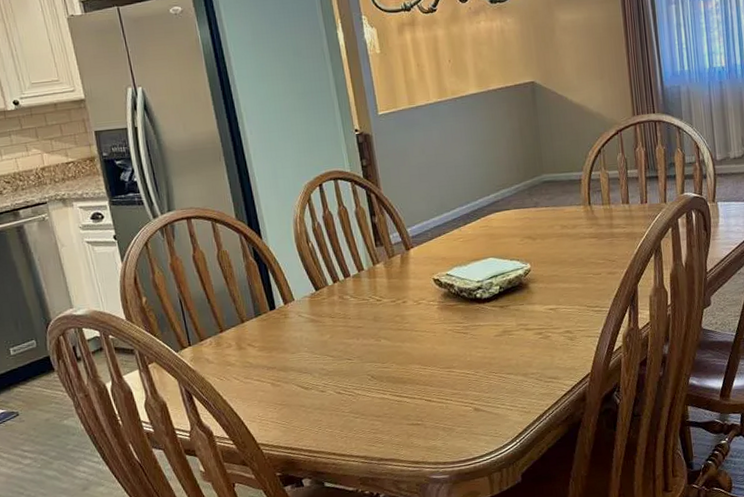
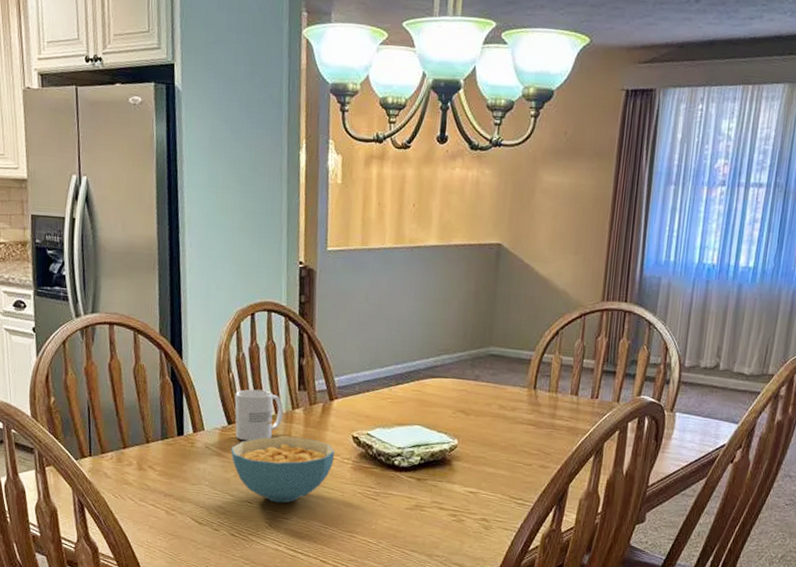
mug: none [317,252,366,303] -> present [234,389,283,441]
cereal bowl: none [322,289,421,355] -> present [230,436,335,503]

